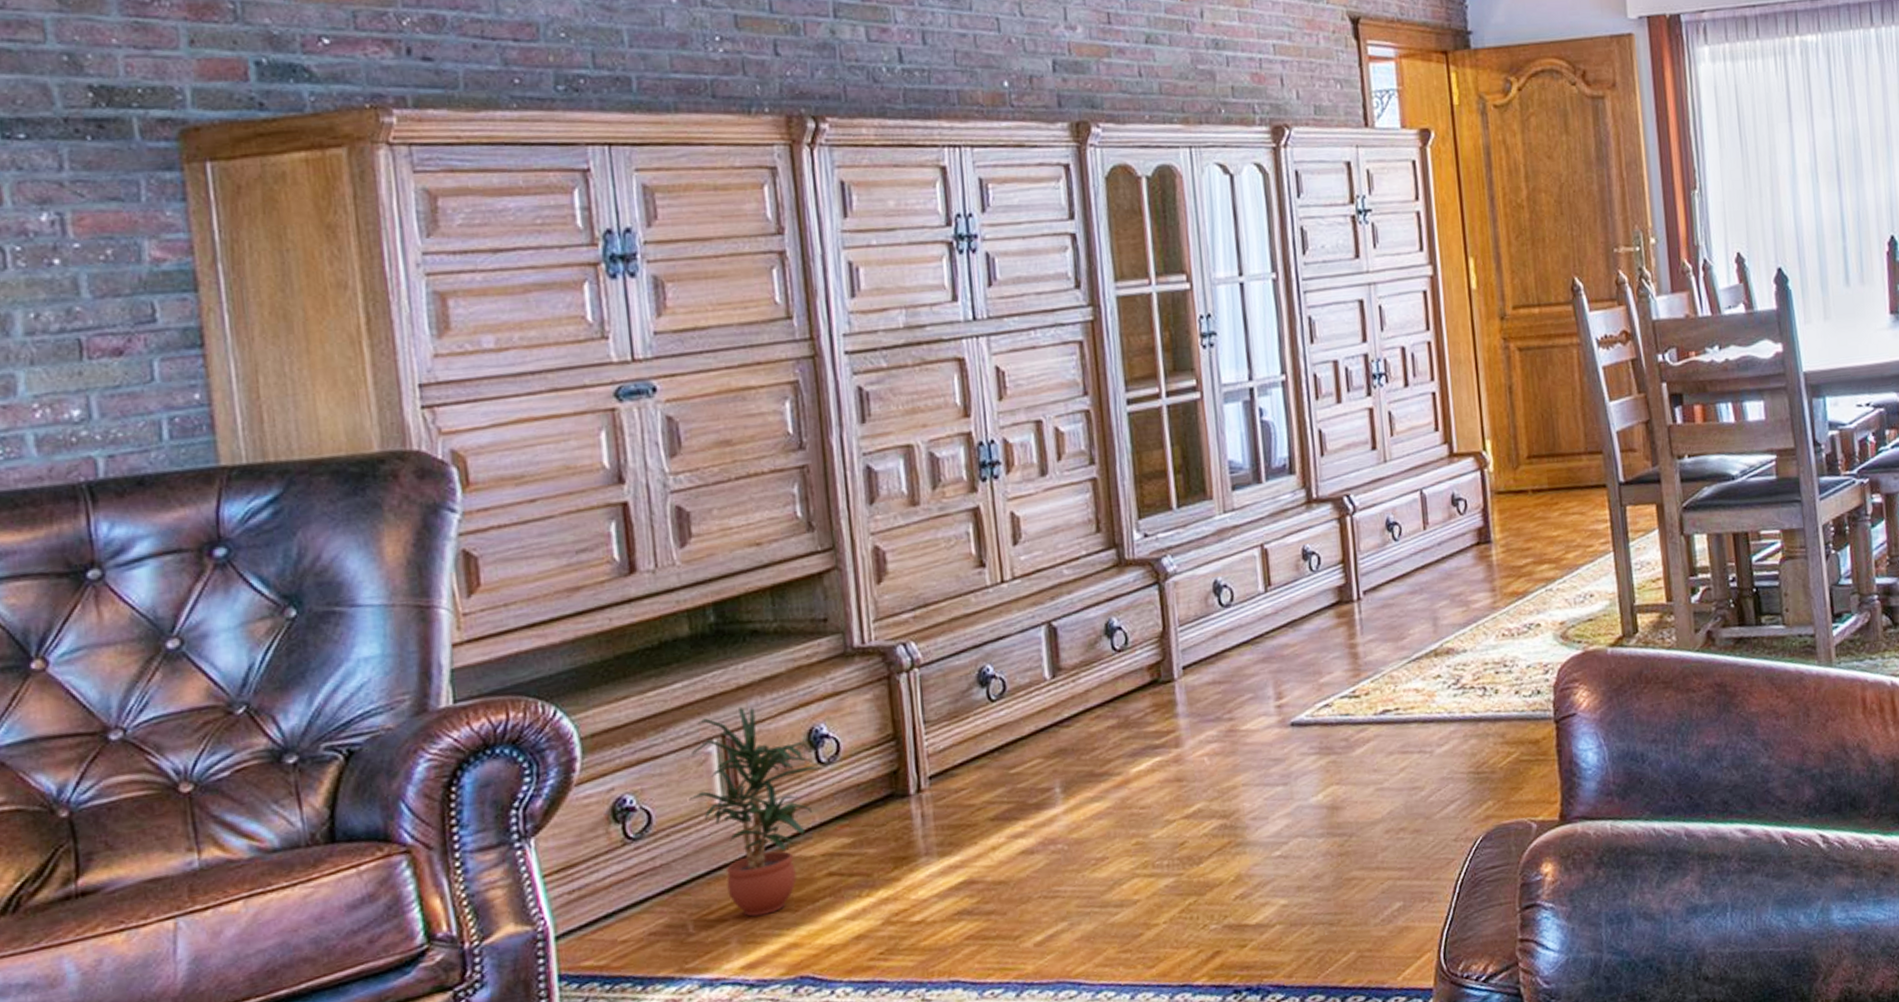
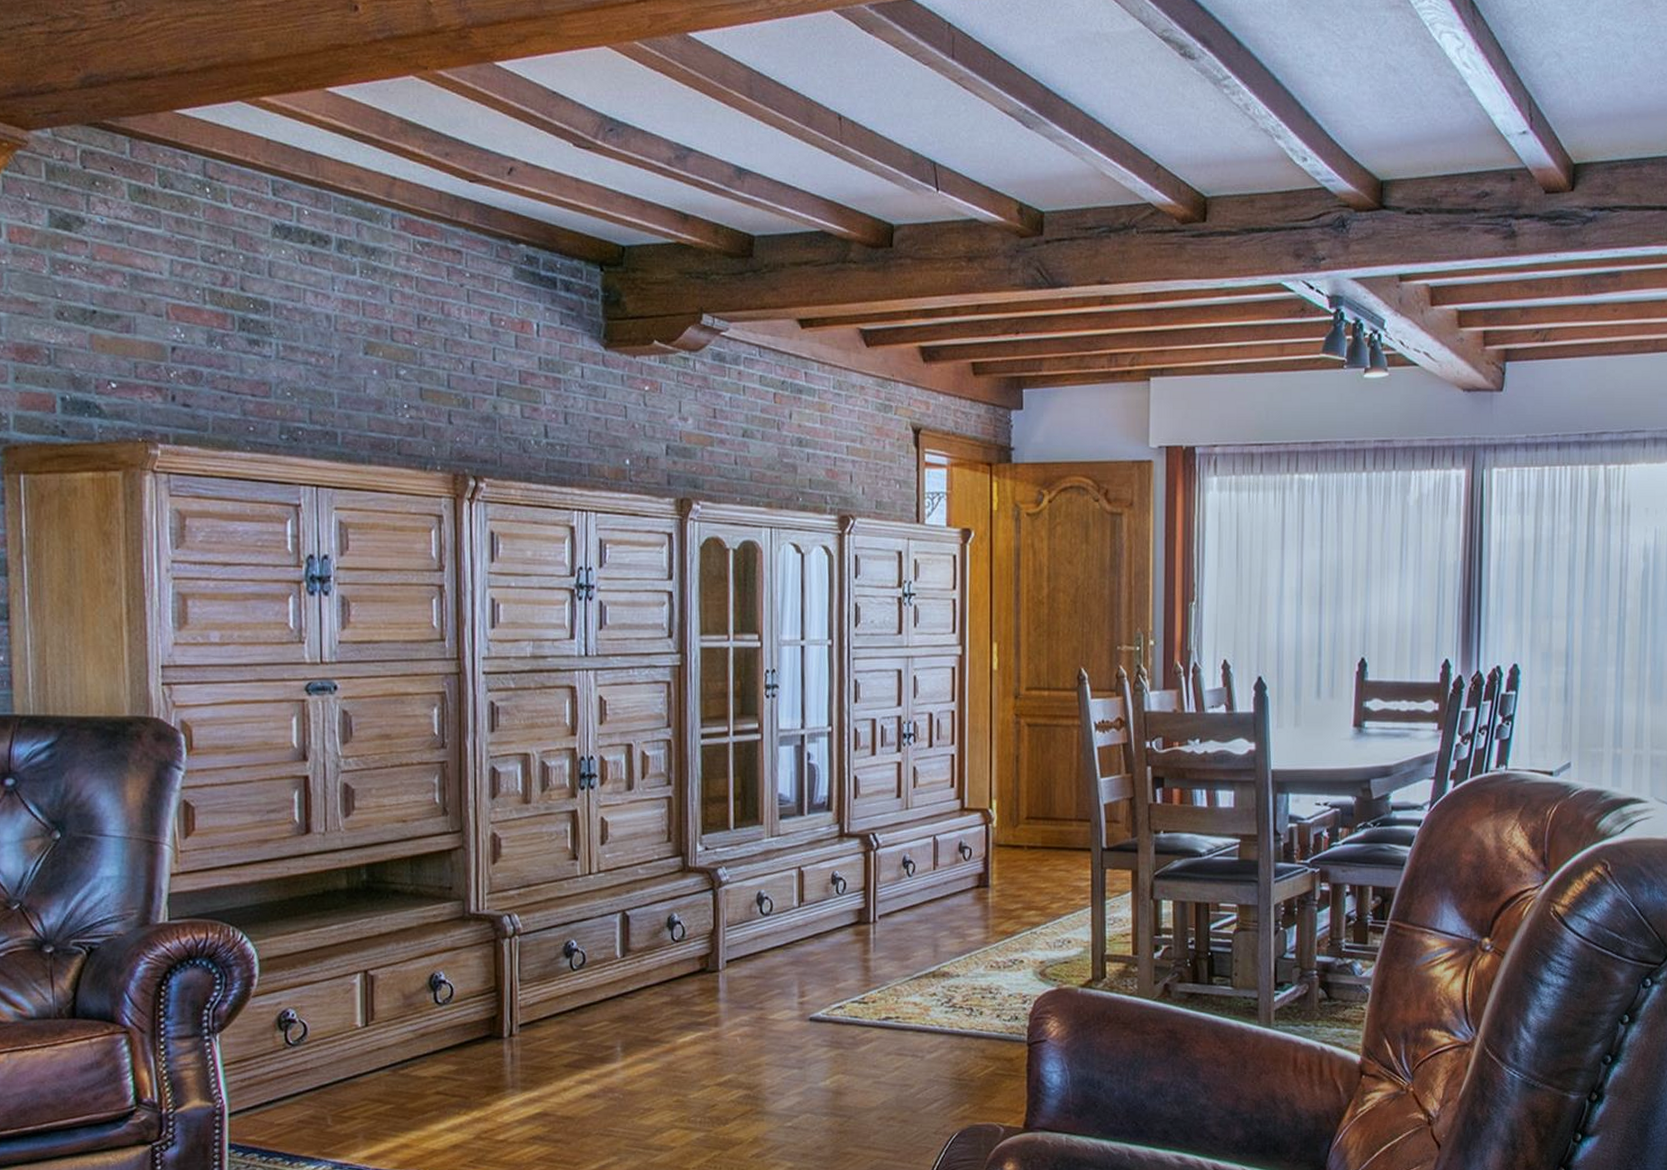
potted plant: present [689,706,821,917] -> none [336,950,438,1118]

